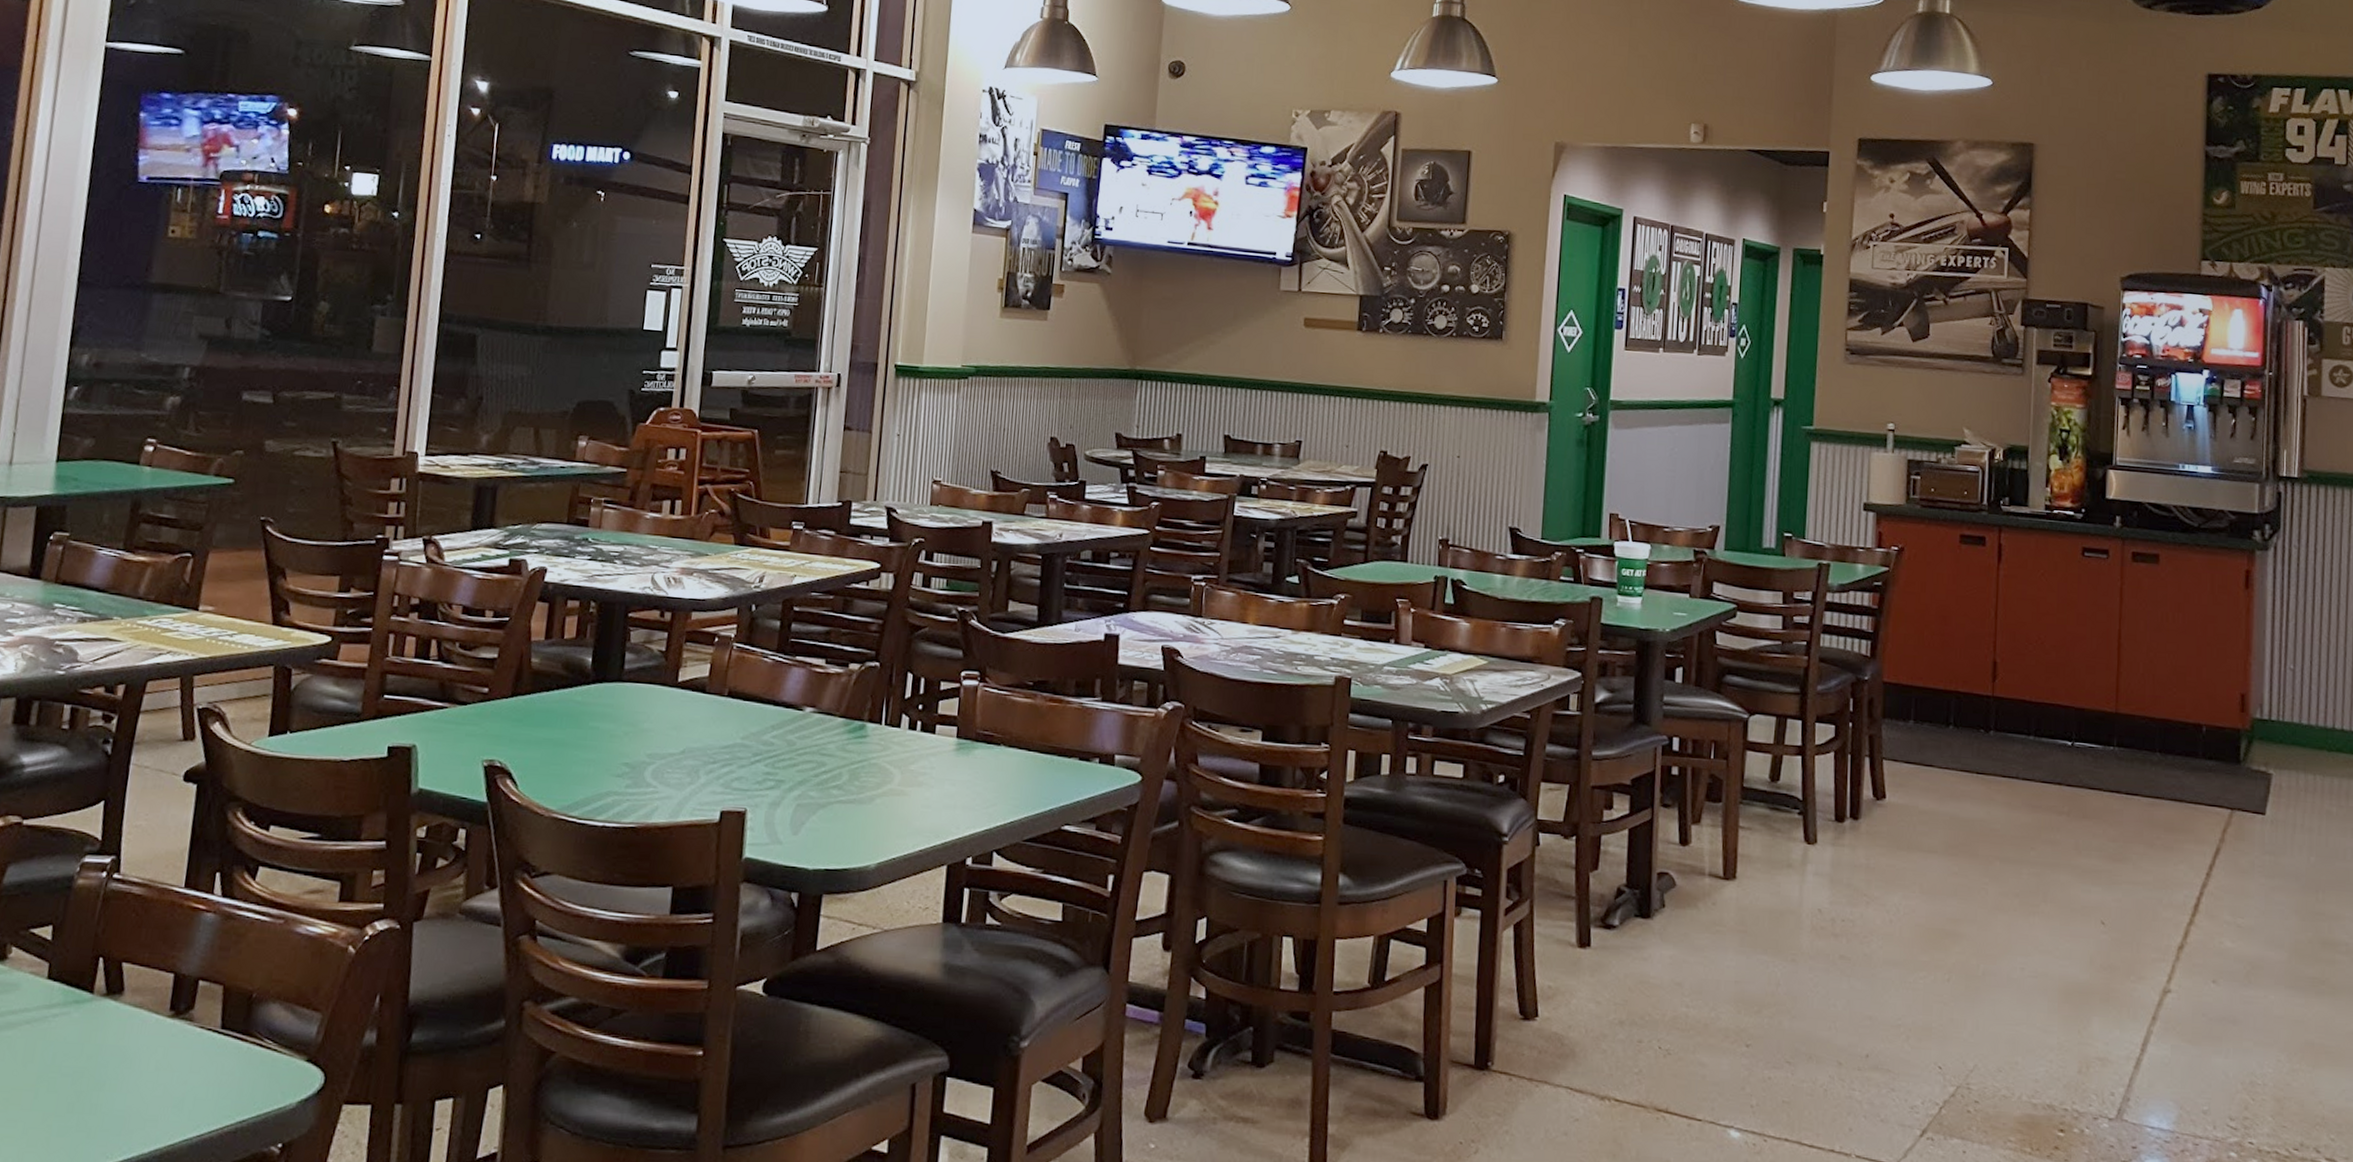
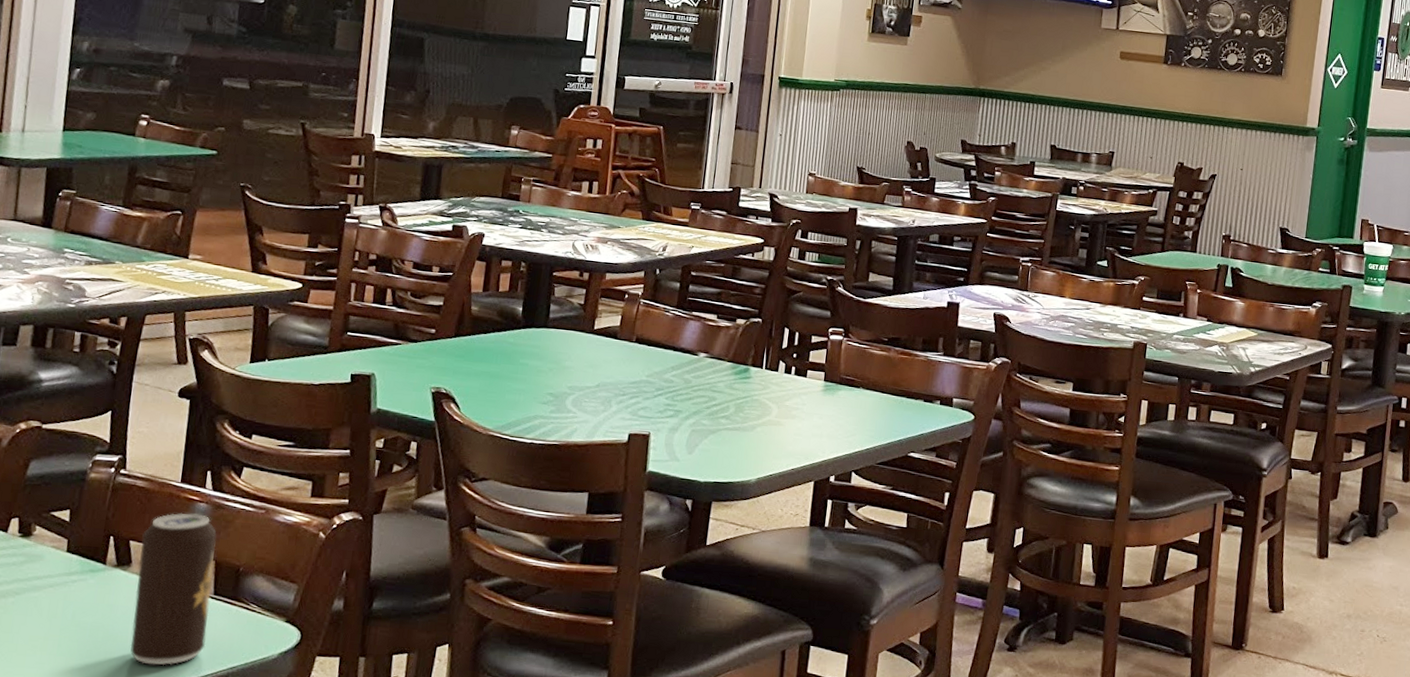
beverage can: none [120,925,226,1121] -> present [130,512,217,666]

